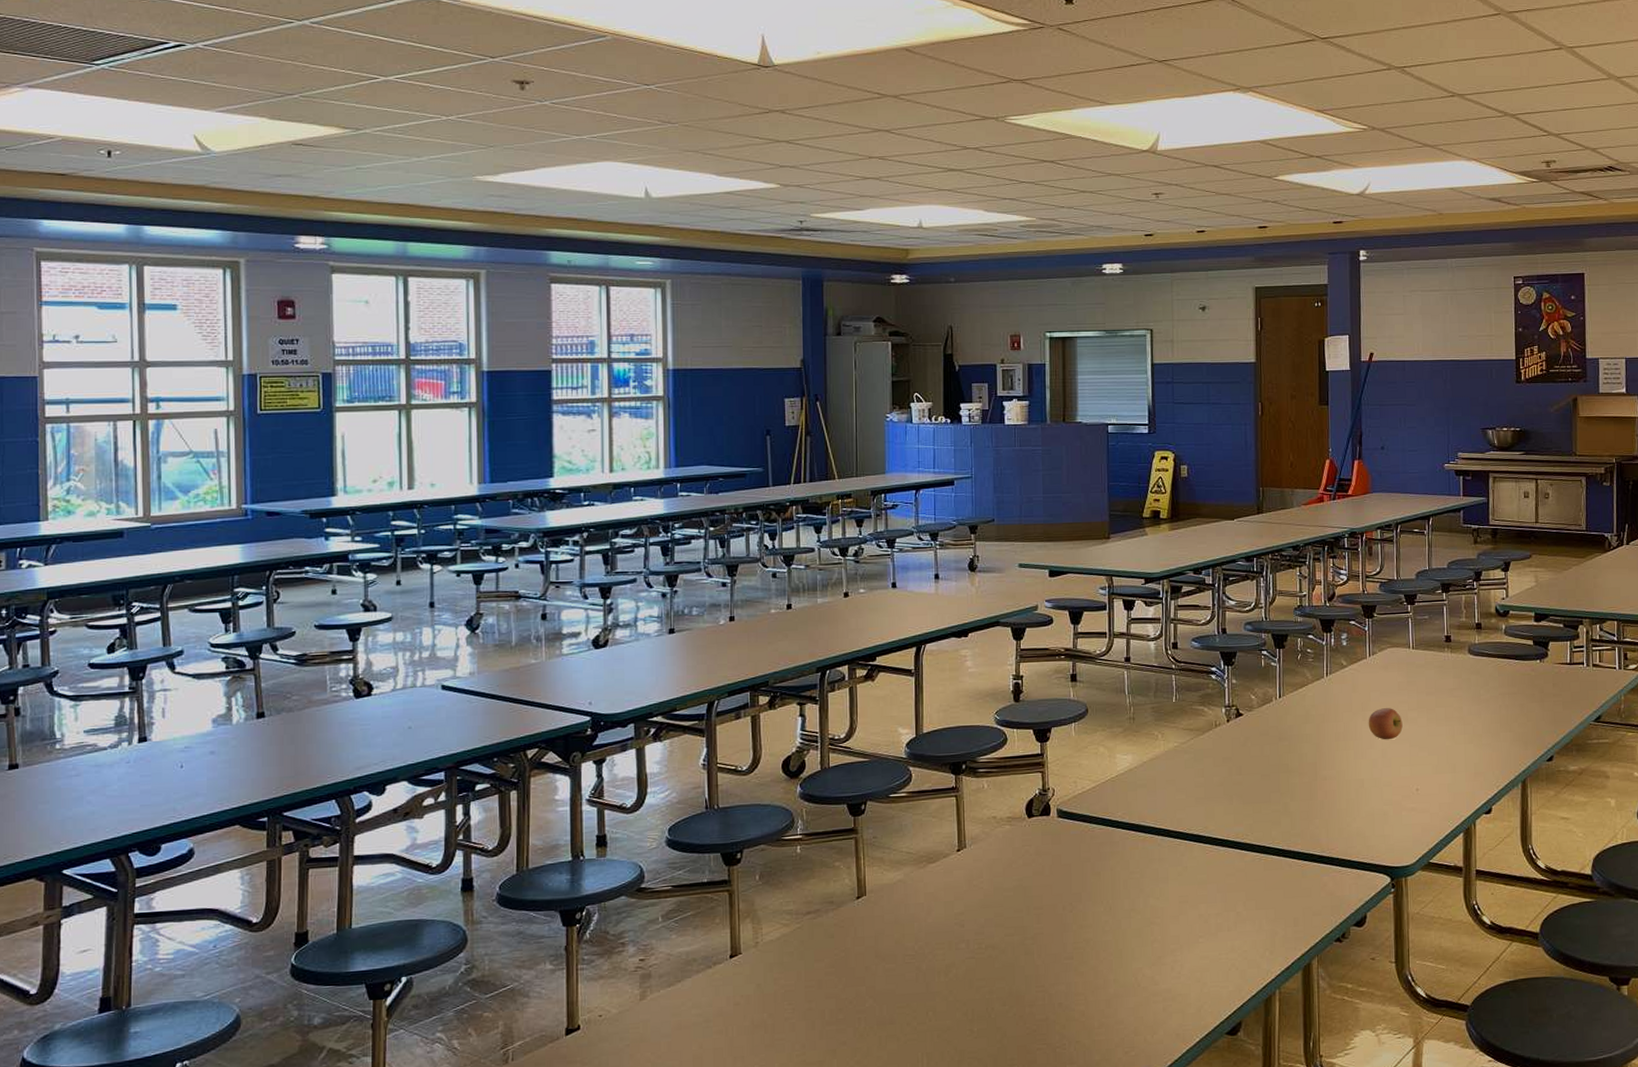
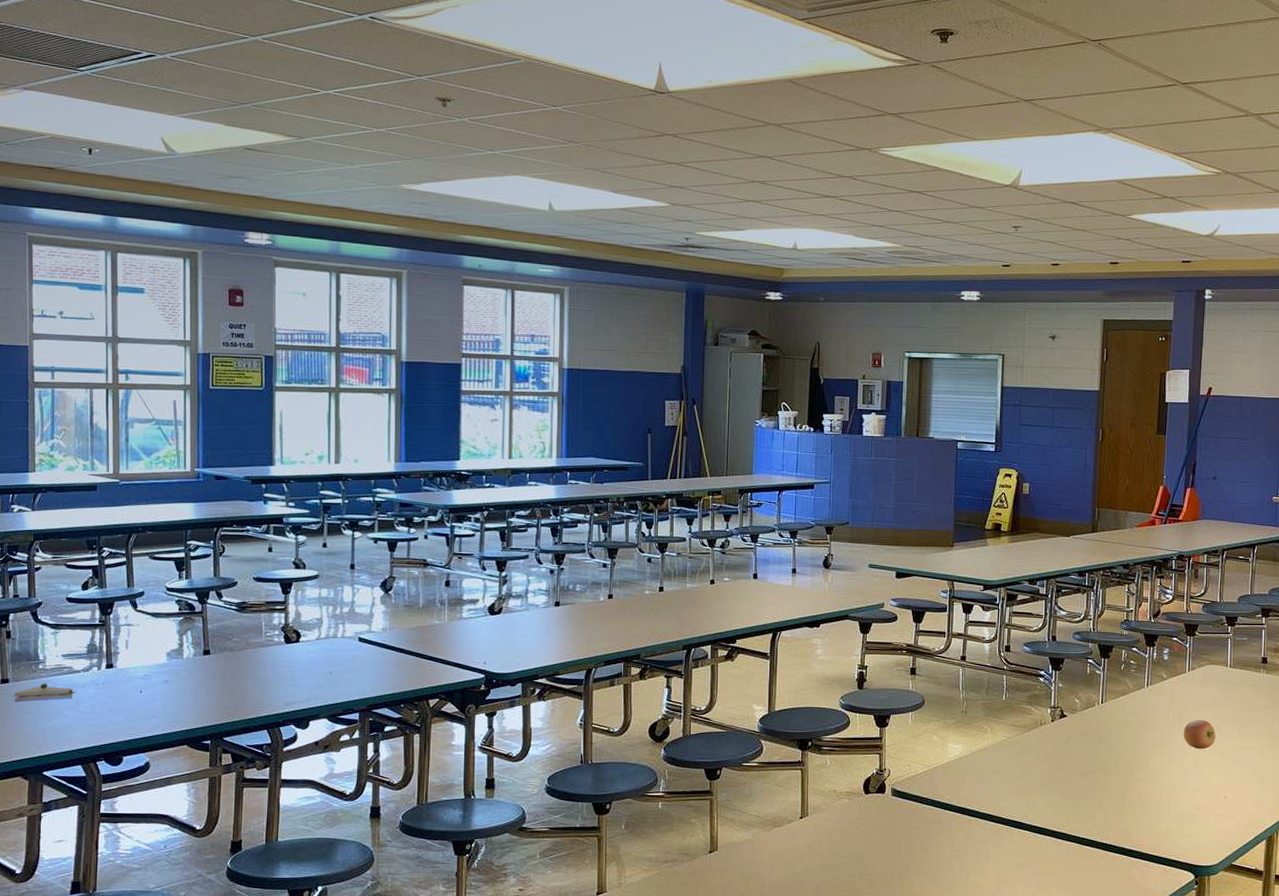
sandwich: none [23,764,103,790] -> present [12,682,77,702]

